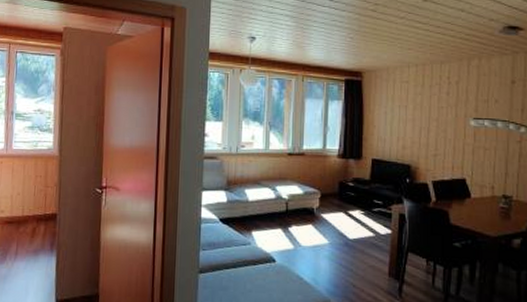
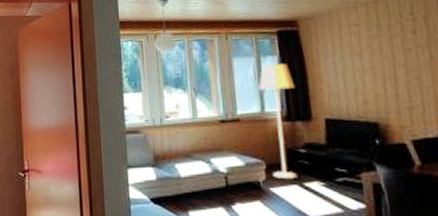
lamp: none [324,108,353,207] -> present [258,64,298,178]

